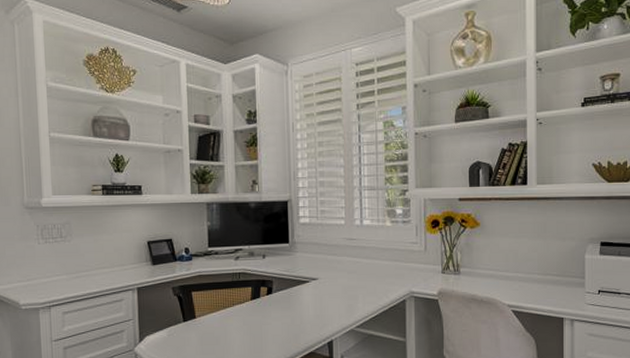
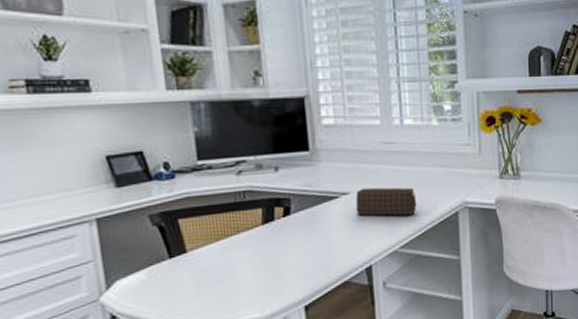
speaker: none [322,275,371,300] -> present [355,187,417,216]

